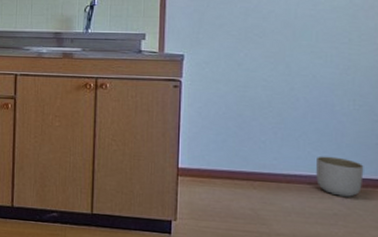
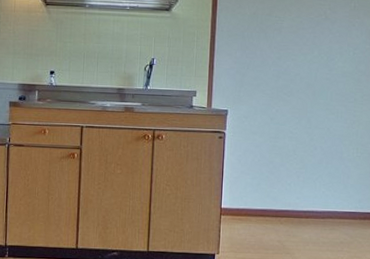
planter: present [316,156,364,197] -> none [328,195,363,228]

